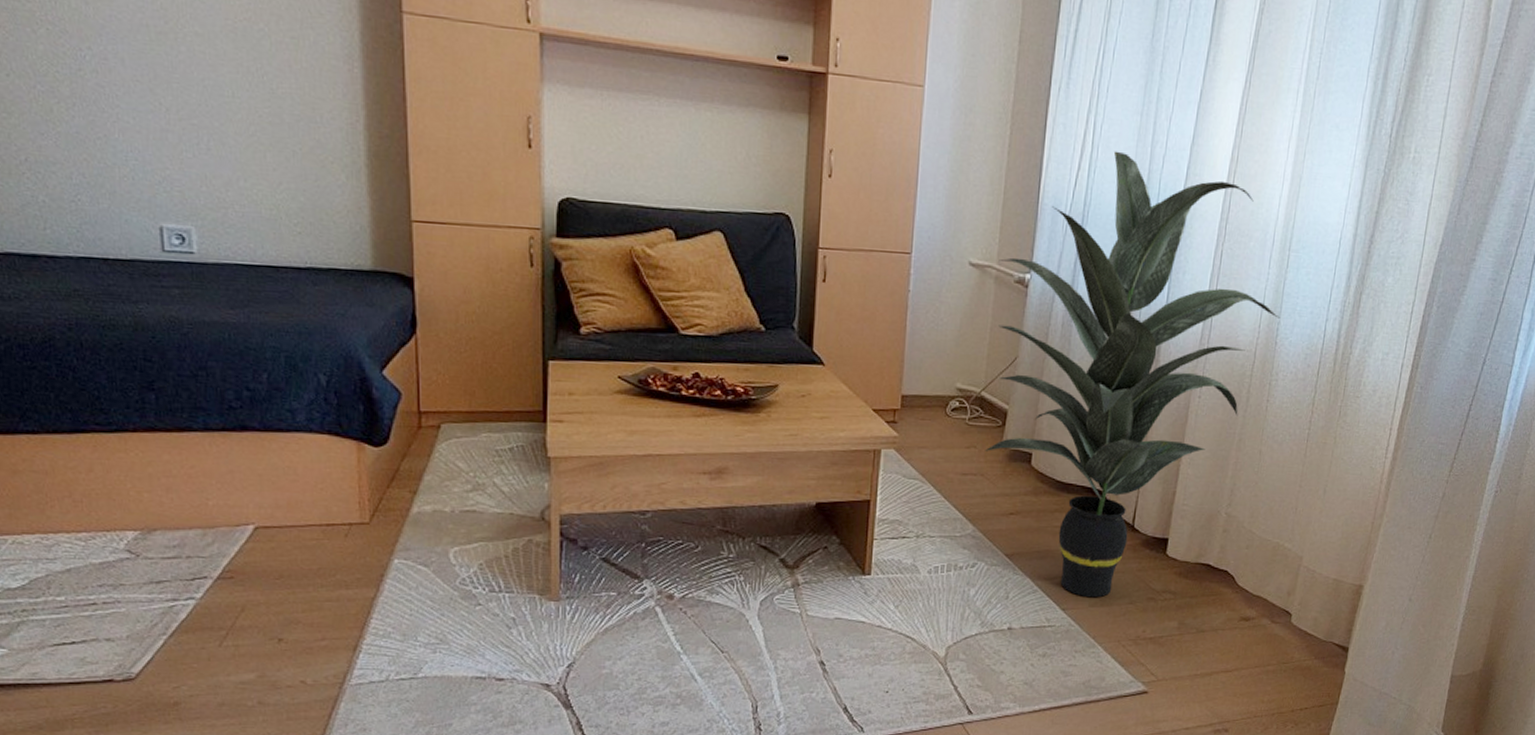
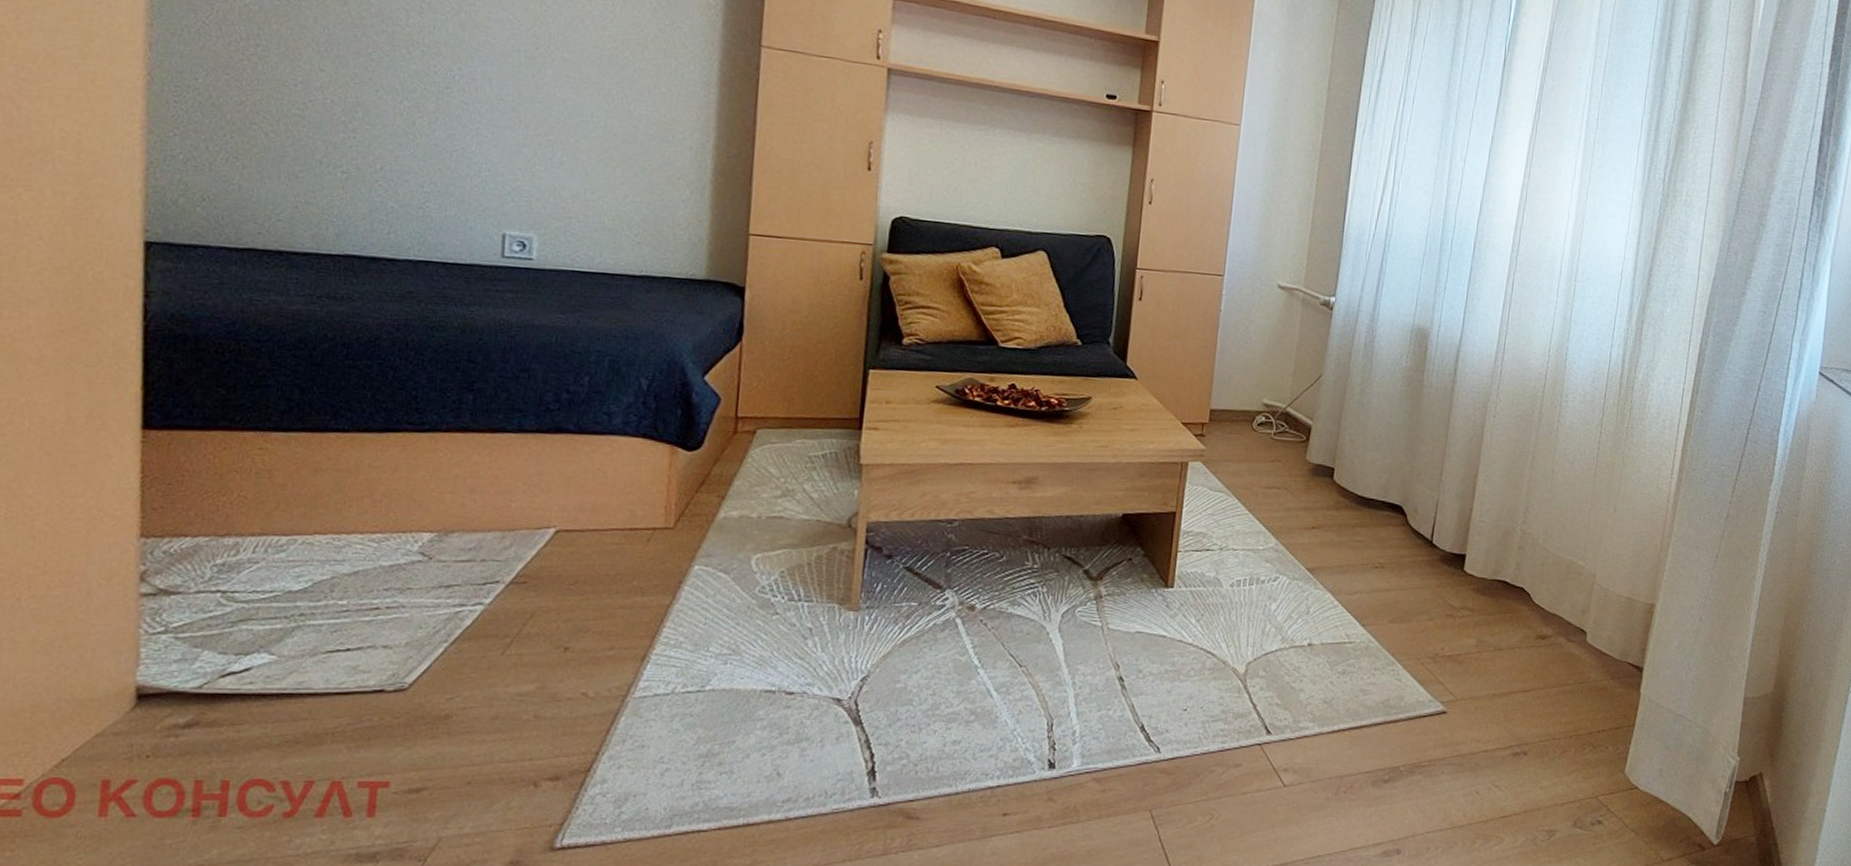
indoor plant: present [985,151,1281,598] -> none [1289,187,1569,614]

